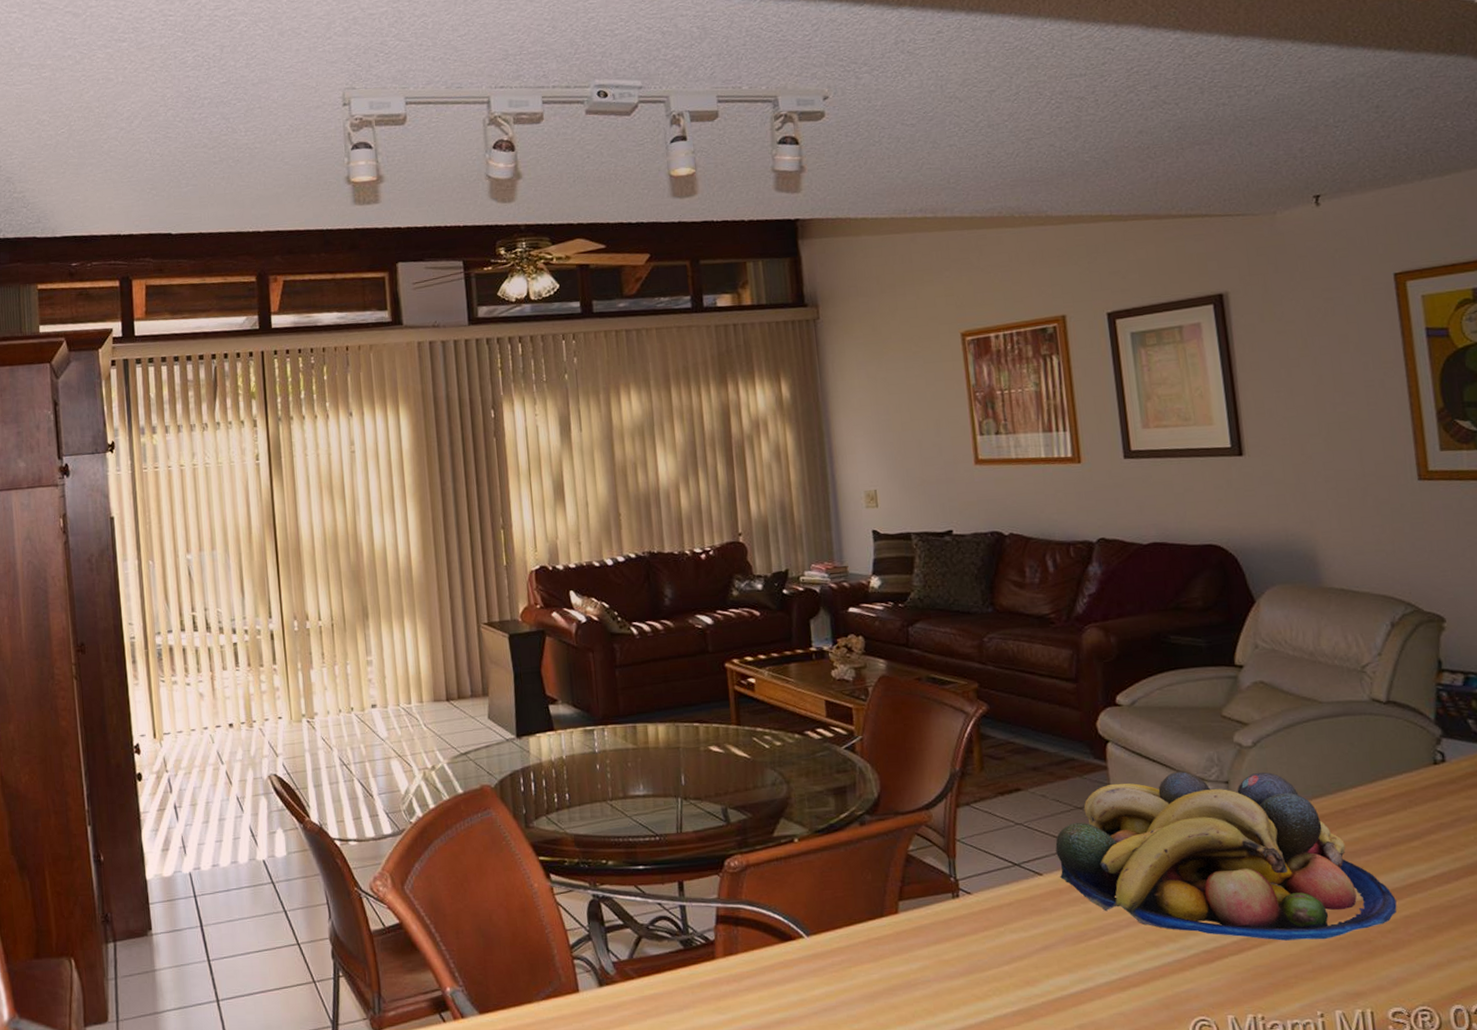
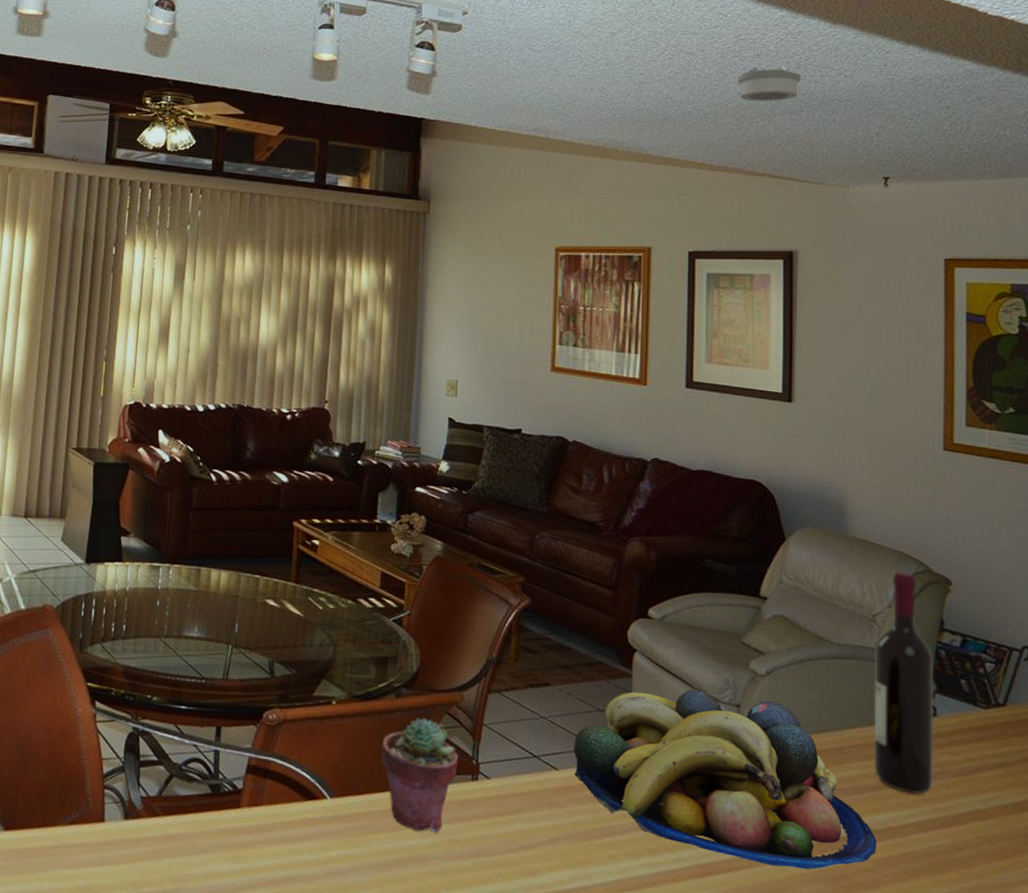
potted succulent: none [852,842,936,958] -> present [380,717,459,832]
smoke detector: none [1136,93,1207,139] -> present [738,66,801,102]
wine bottle: none [1368,615,1450,846] -> present [874,571,934,794]

